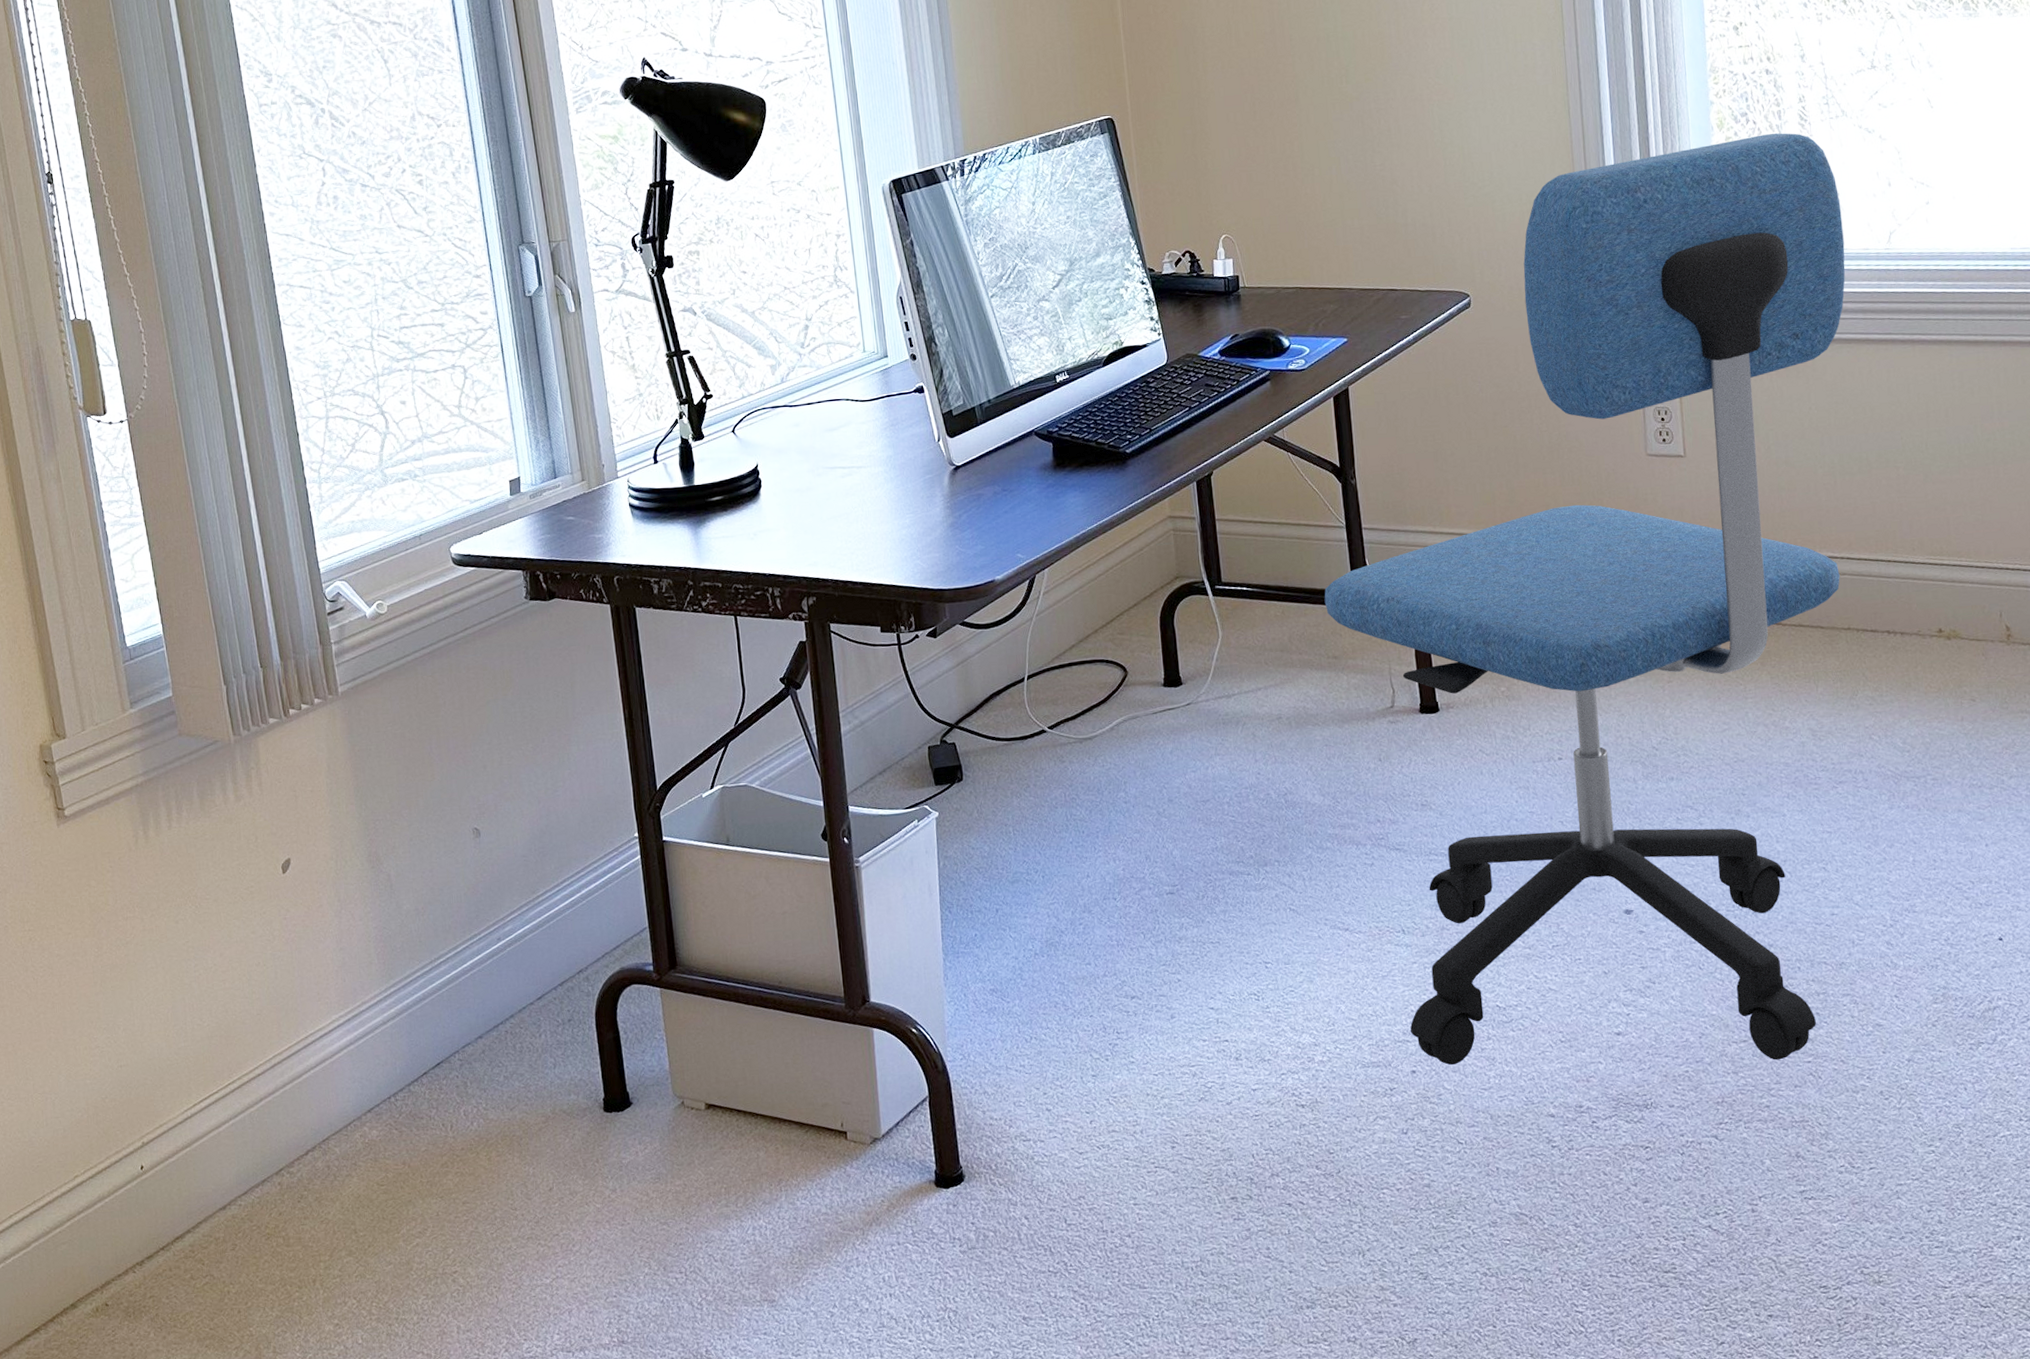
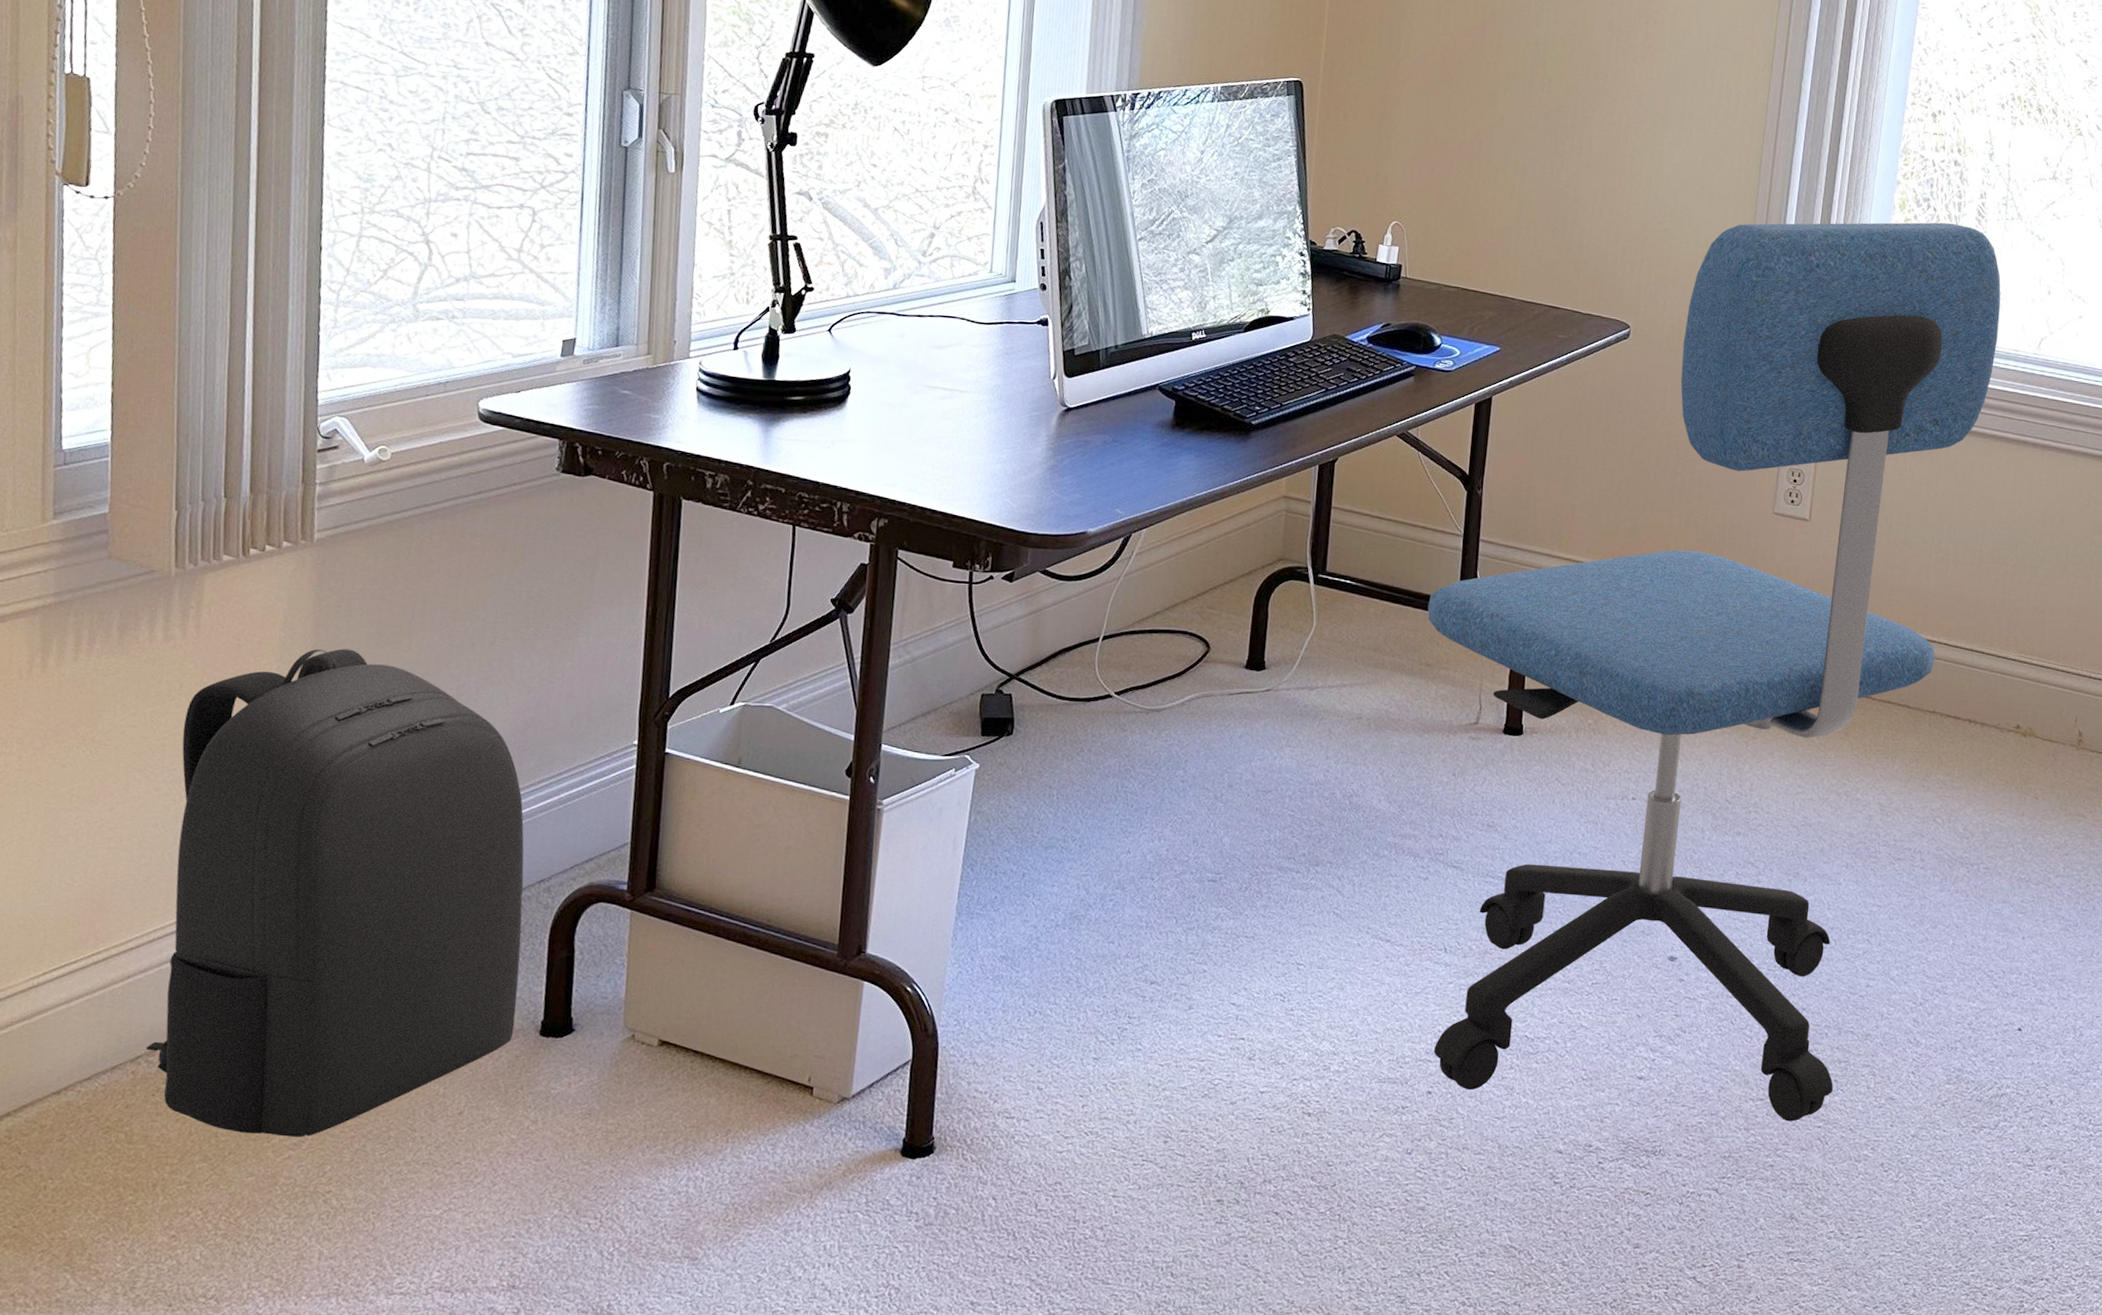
backpack: none [264,786,582,1228] -> present [146,648,524,1137]

